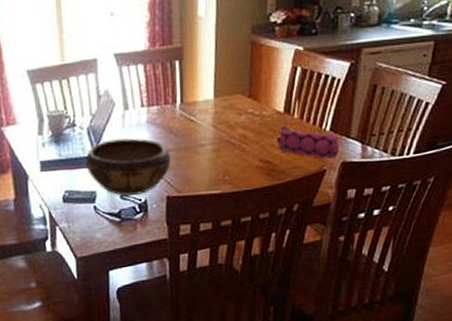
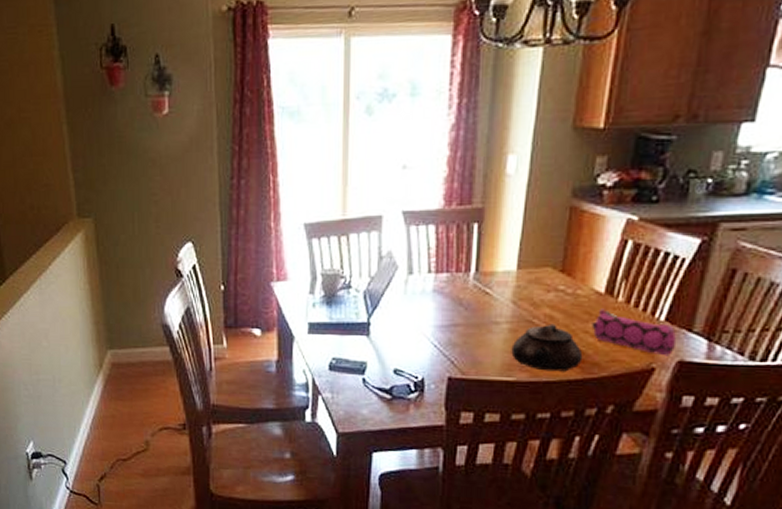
decorative bowl: present [85,138,171,196] -> none [358,305,457,371]
teapot: none [216,141,272,182] -> present [511,323,583,372]

